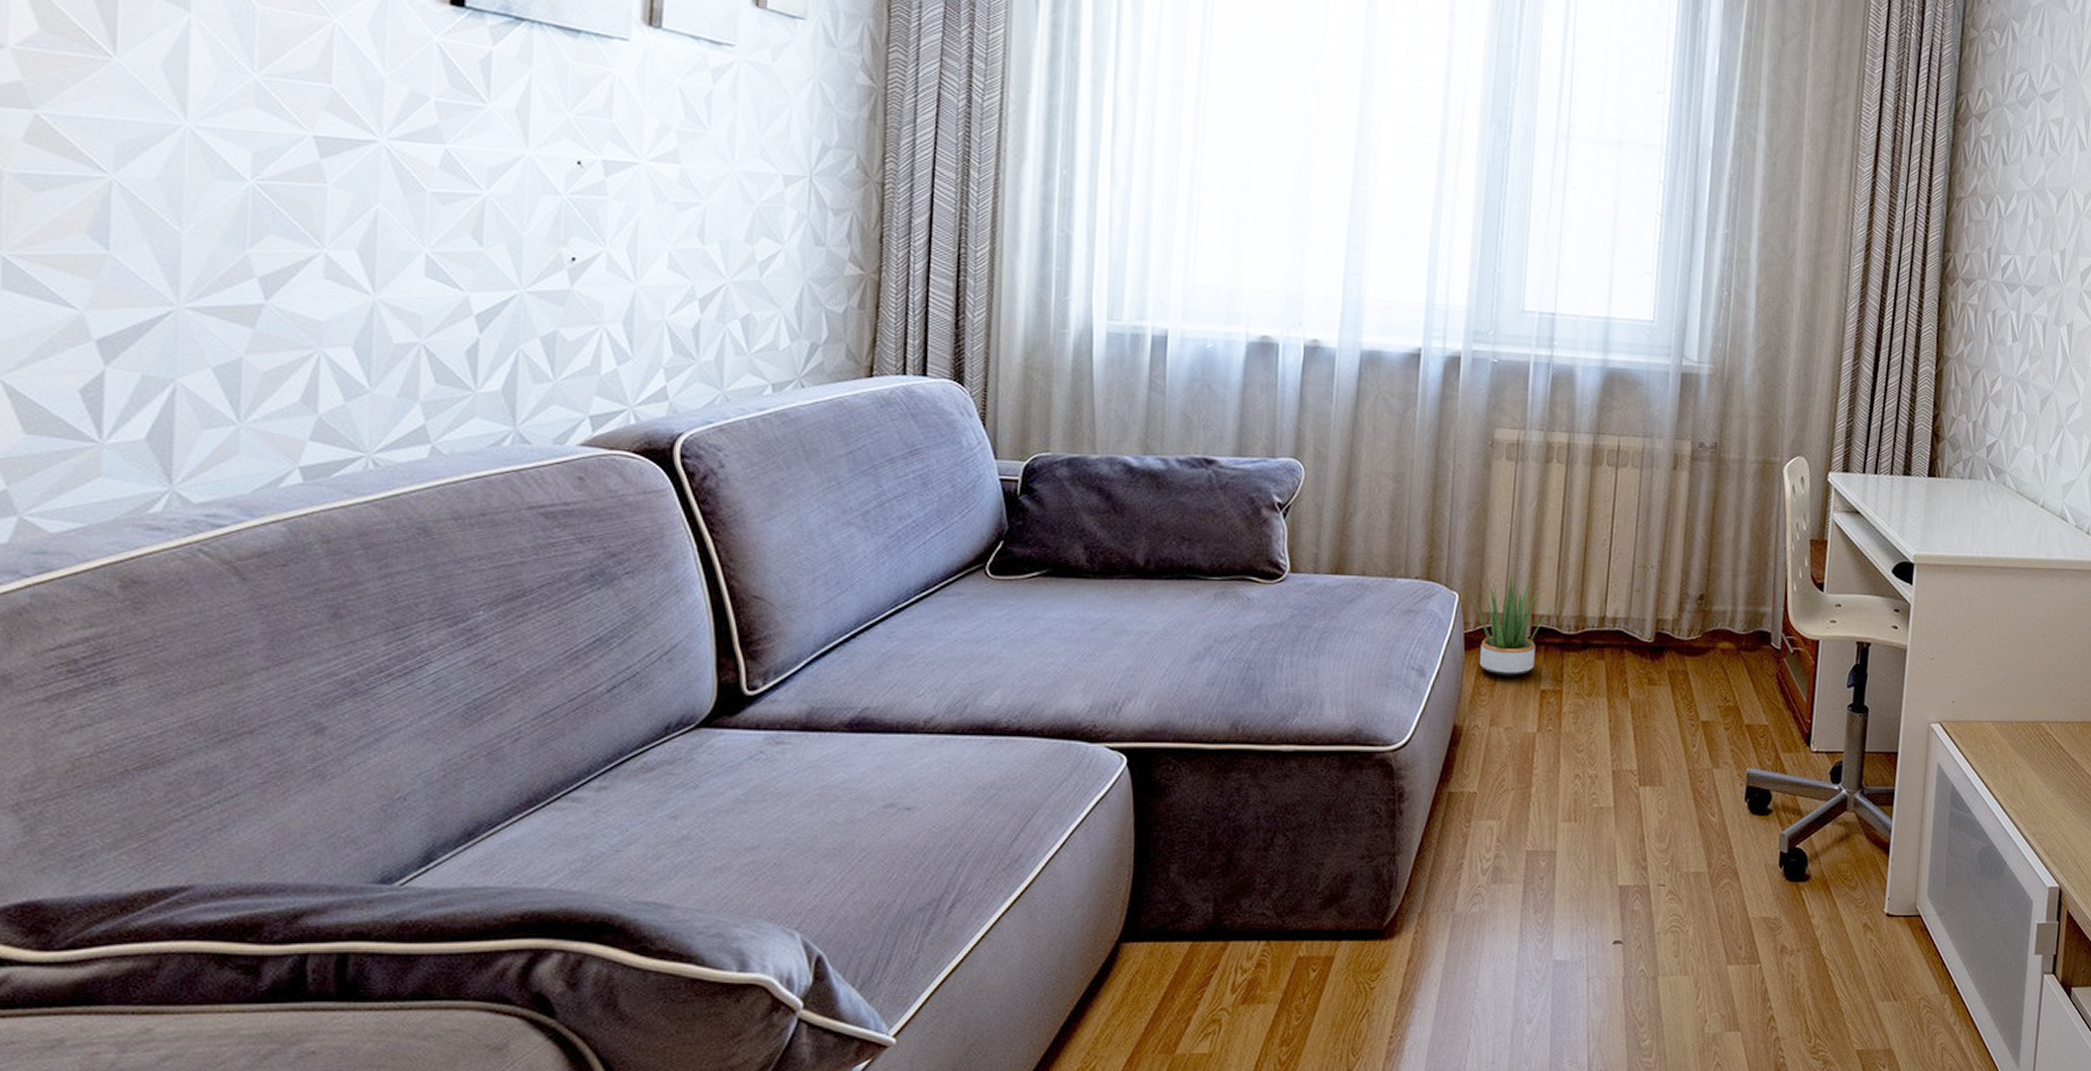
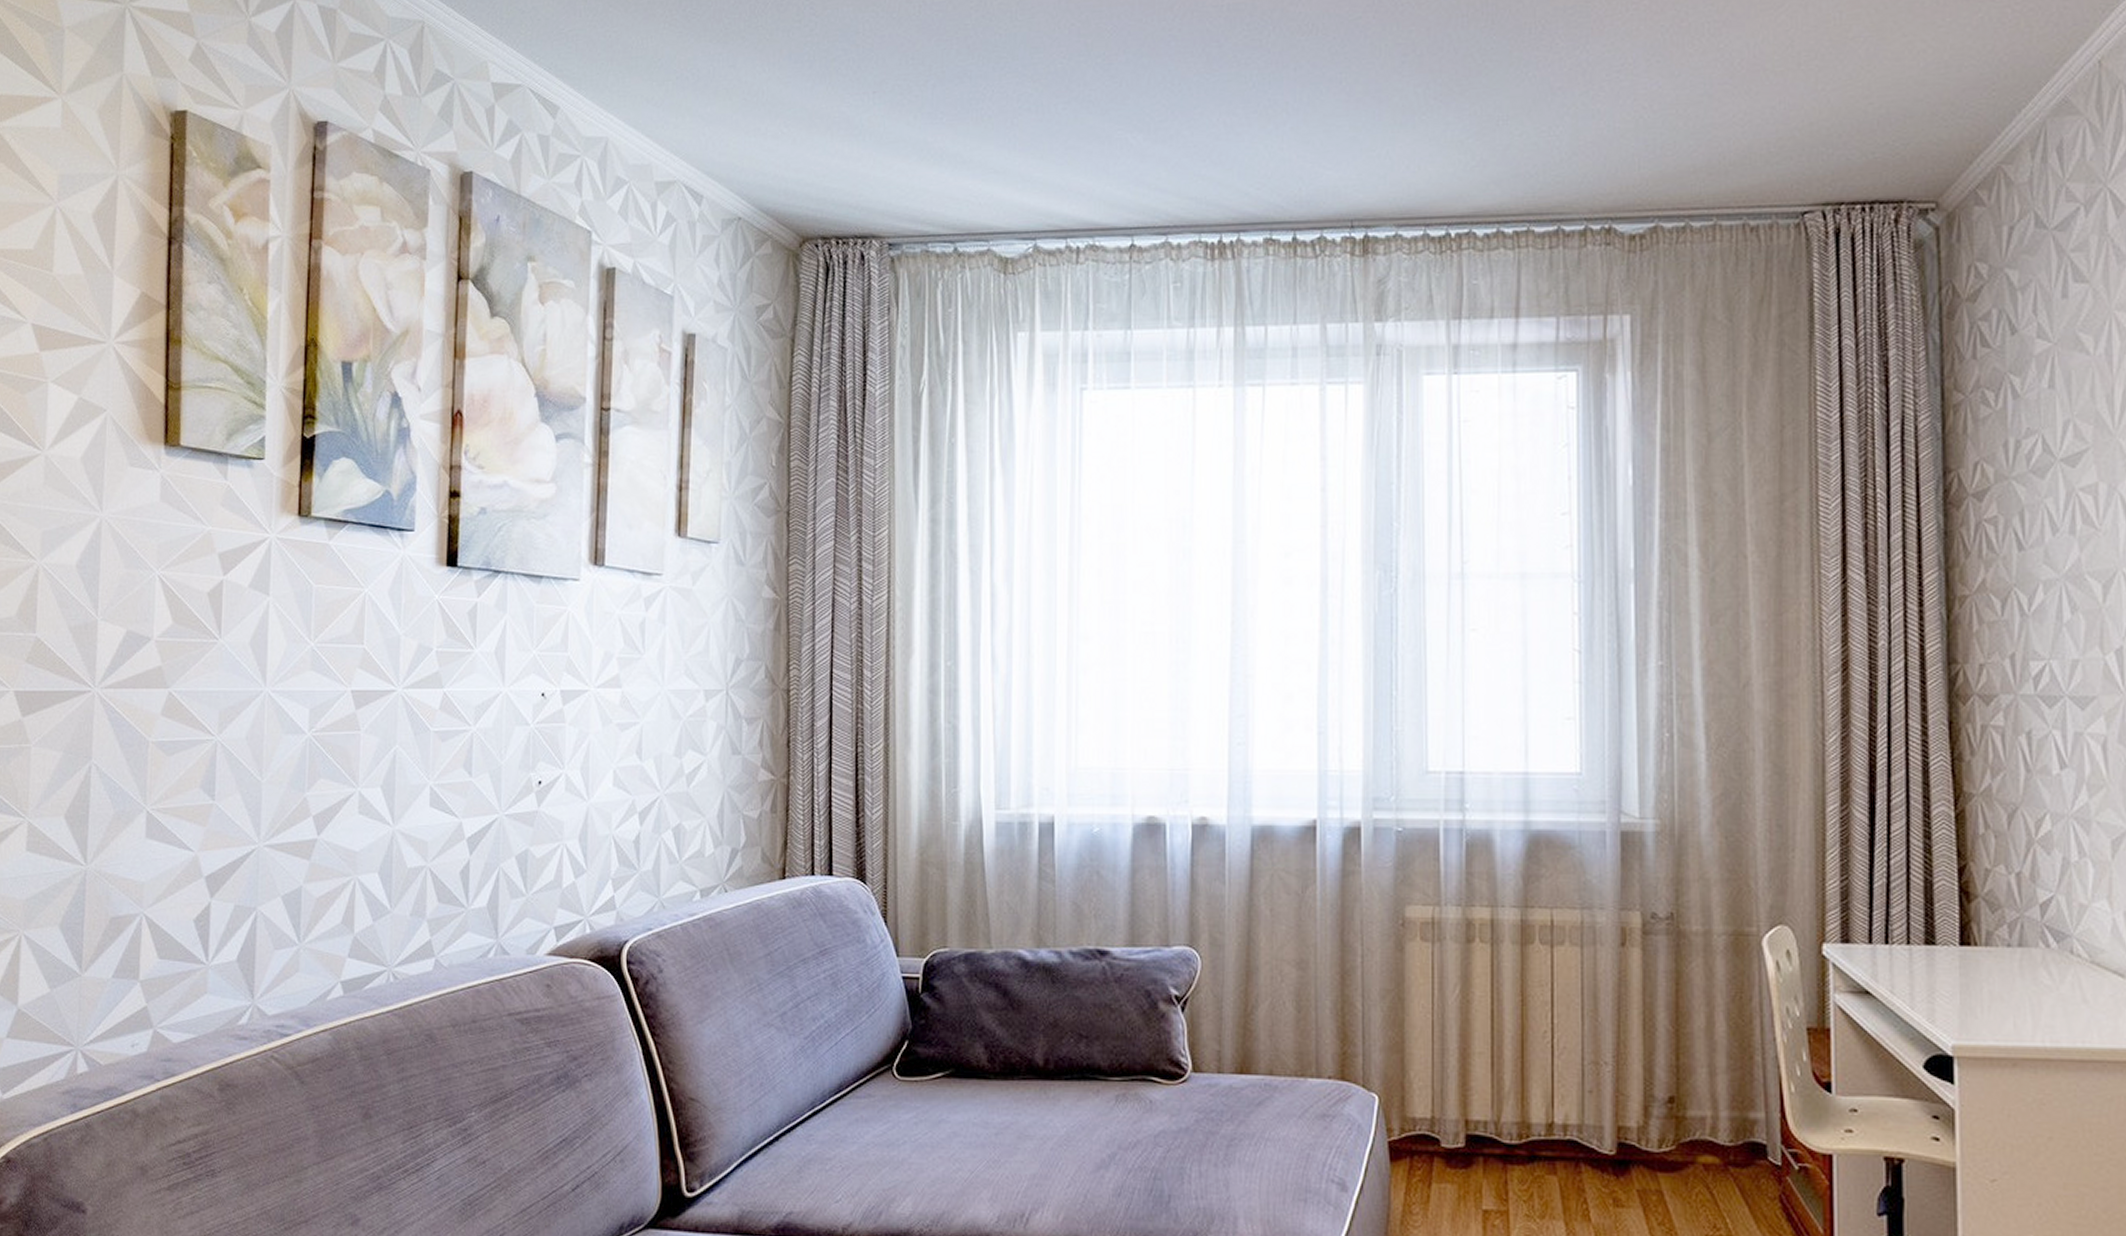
potted plant: present [1464,574,1561,676] -> none [1384,1073,1498,1193]

